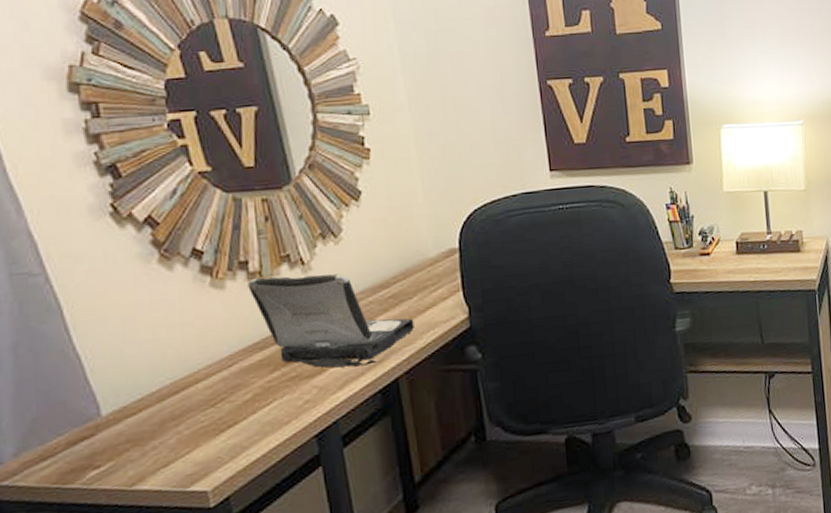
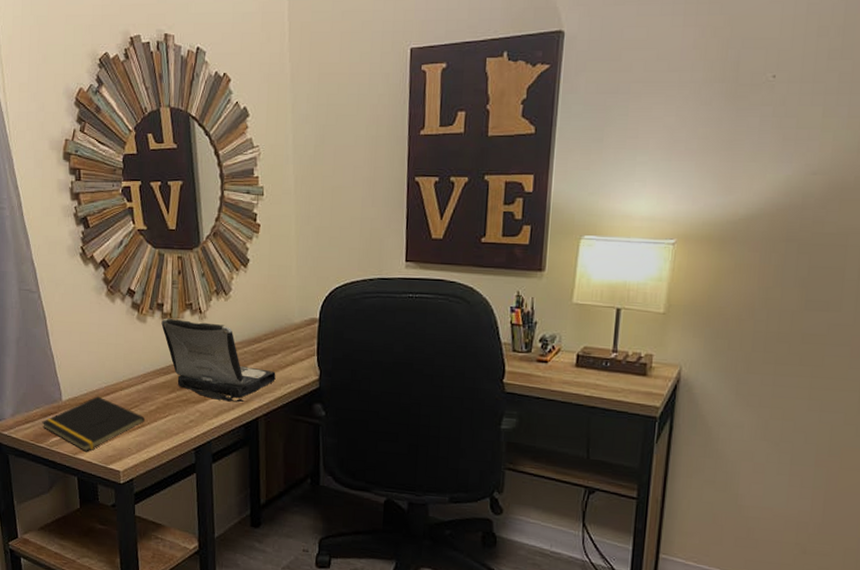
notepad: none [69,398,239,479] -> present [42,396,146,452]

